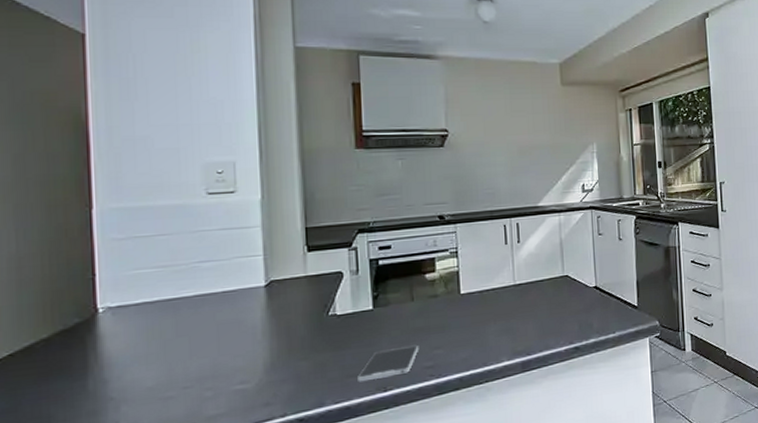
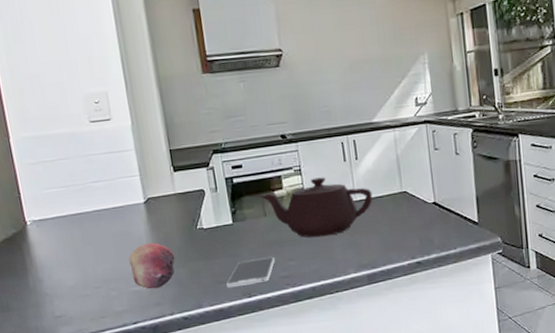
fruit: none [235,331,296,388] -> present [129,242,175,290]
teapot: none [408,260,533,324] -> present [260,177,373,238]

